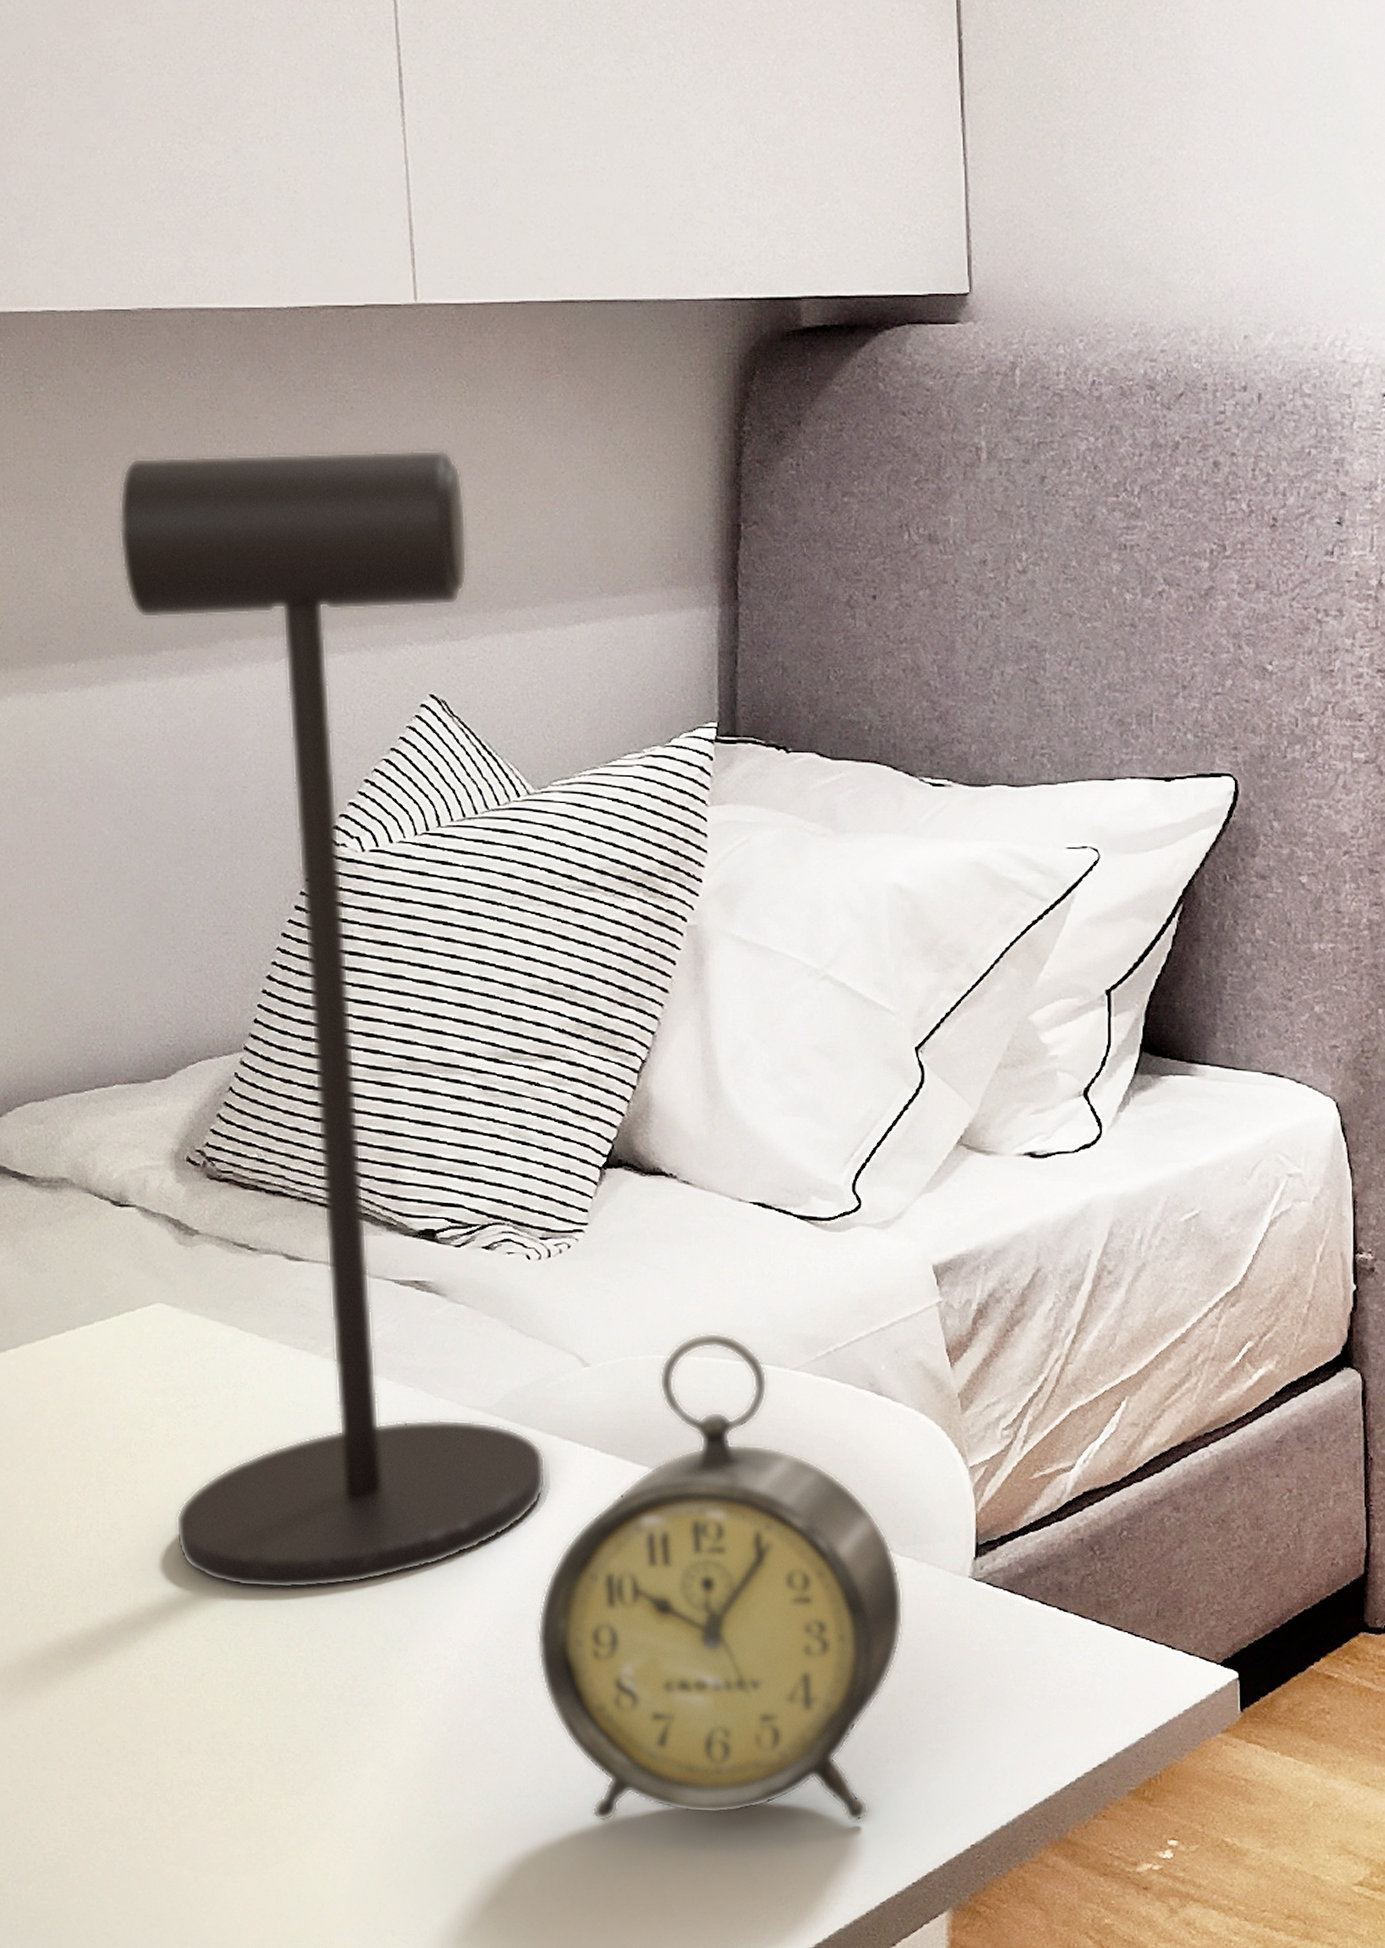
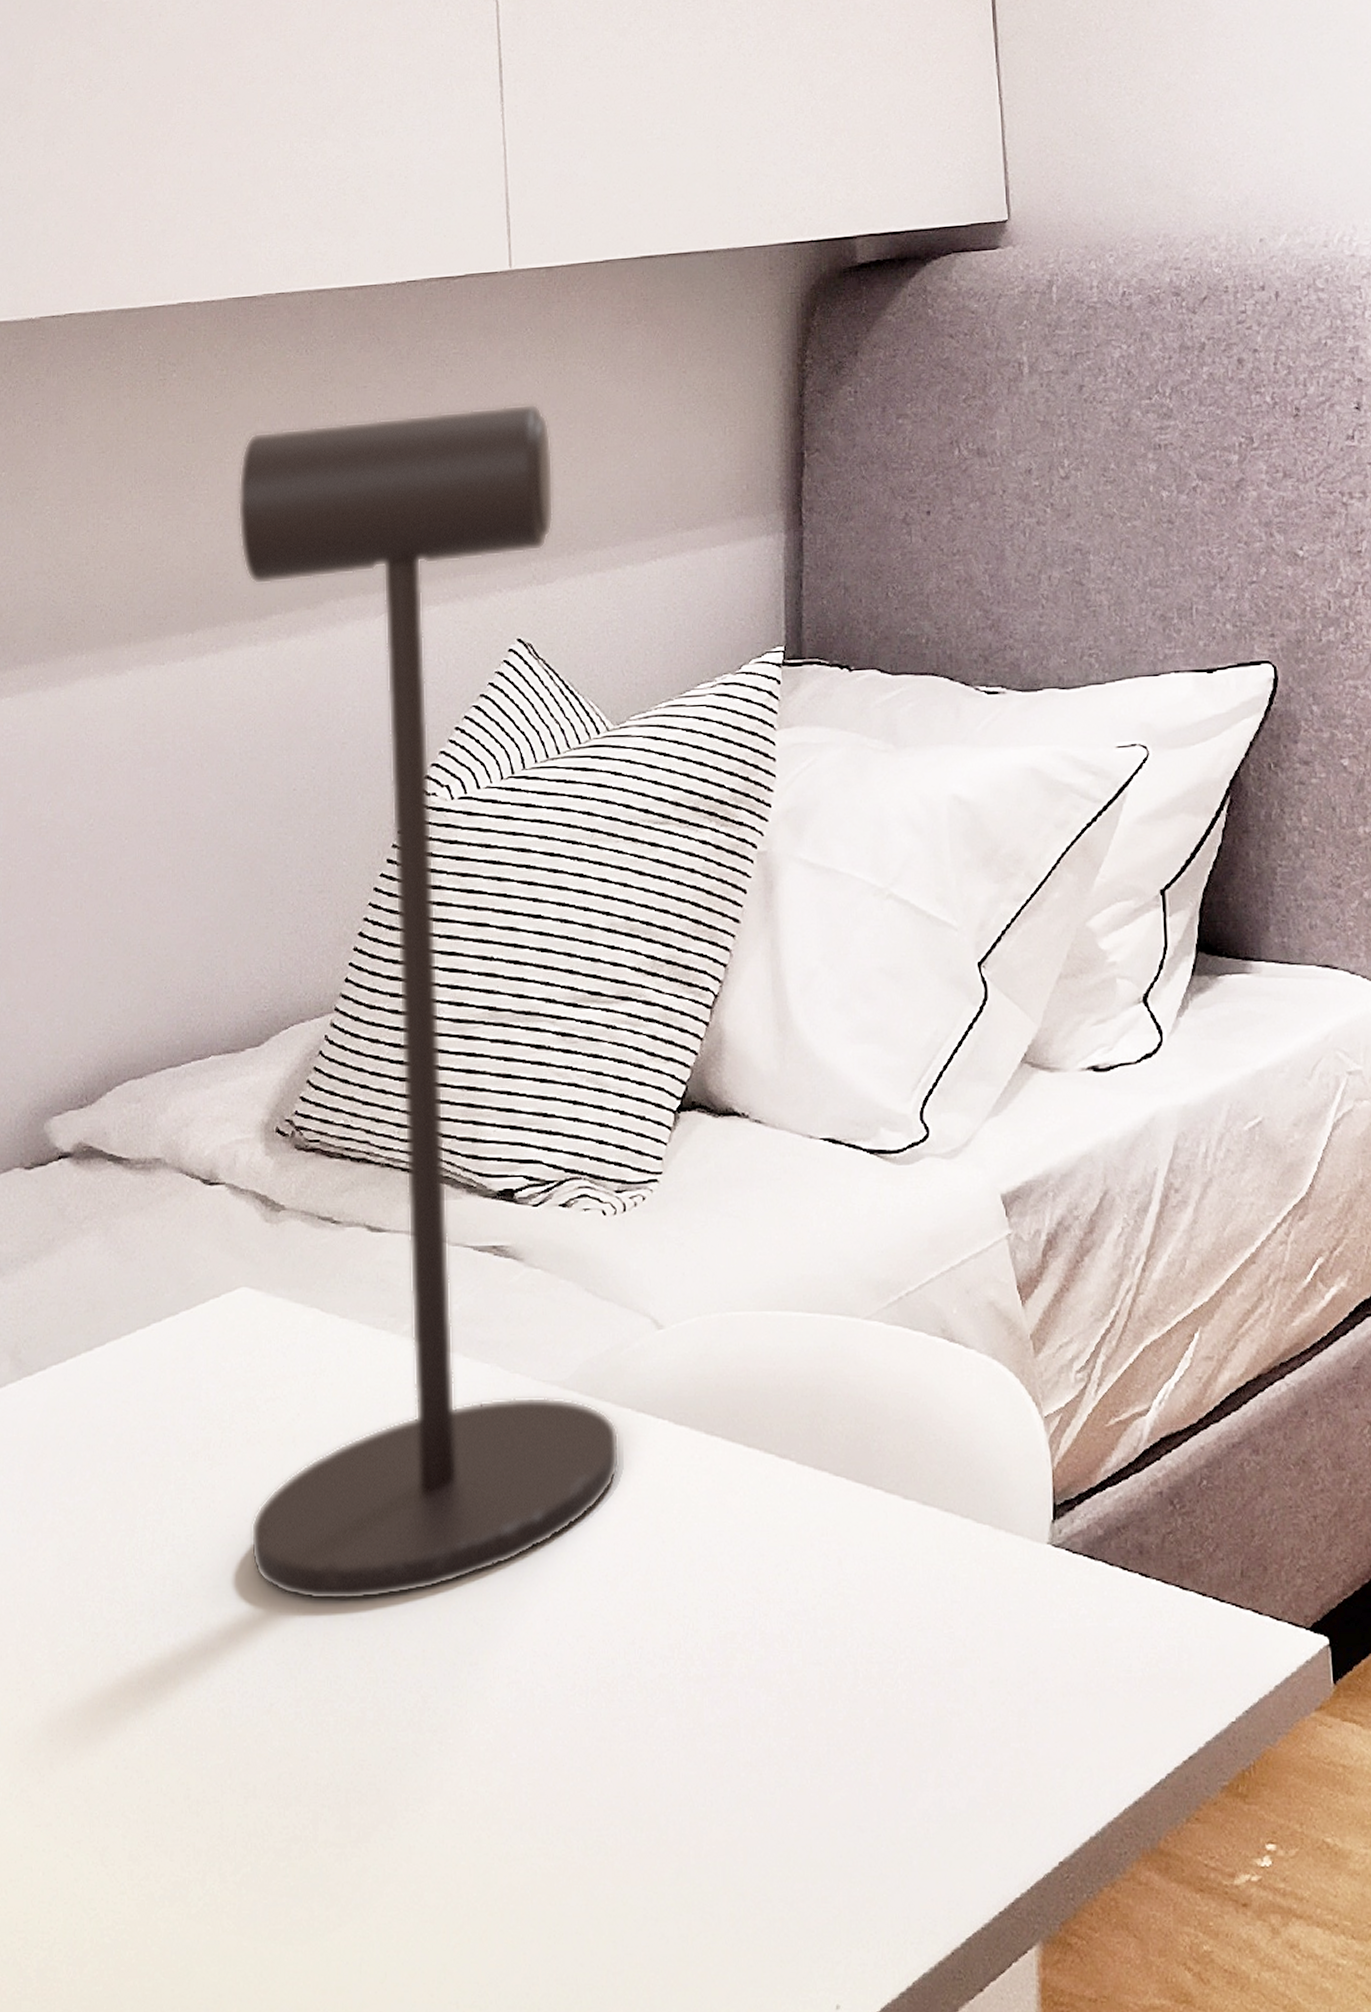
alarm clock: present [536,1332,904,1823] -> none [609,1283,982,1855]

